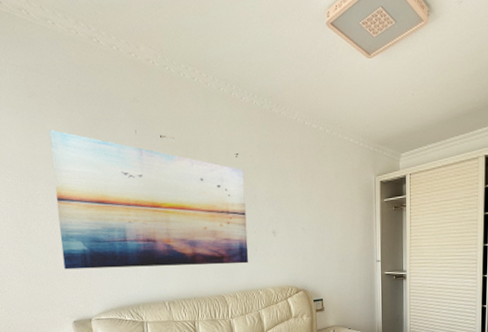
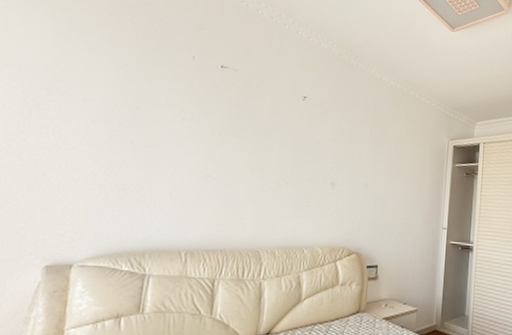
wall art: present [49,130,249,270] -> none [55,39,310,216]

